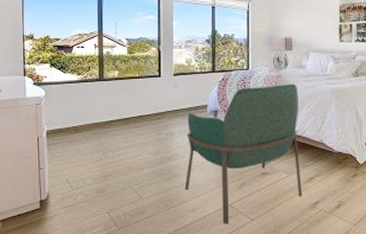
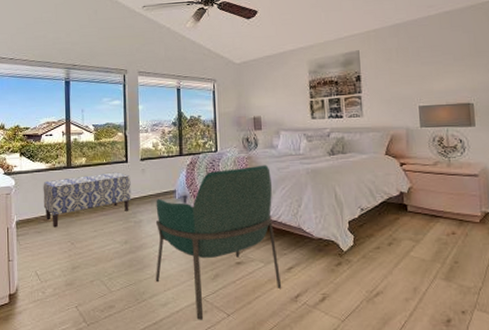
bench: none [74,86,164,138] -> present [43,172,131,228]

